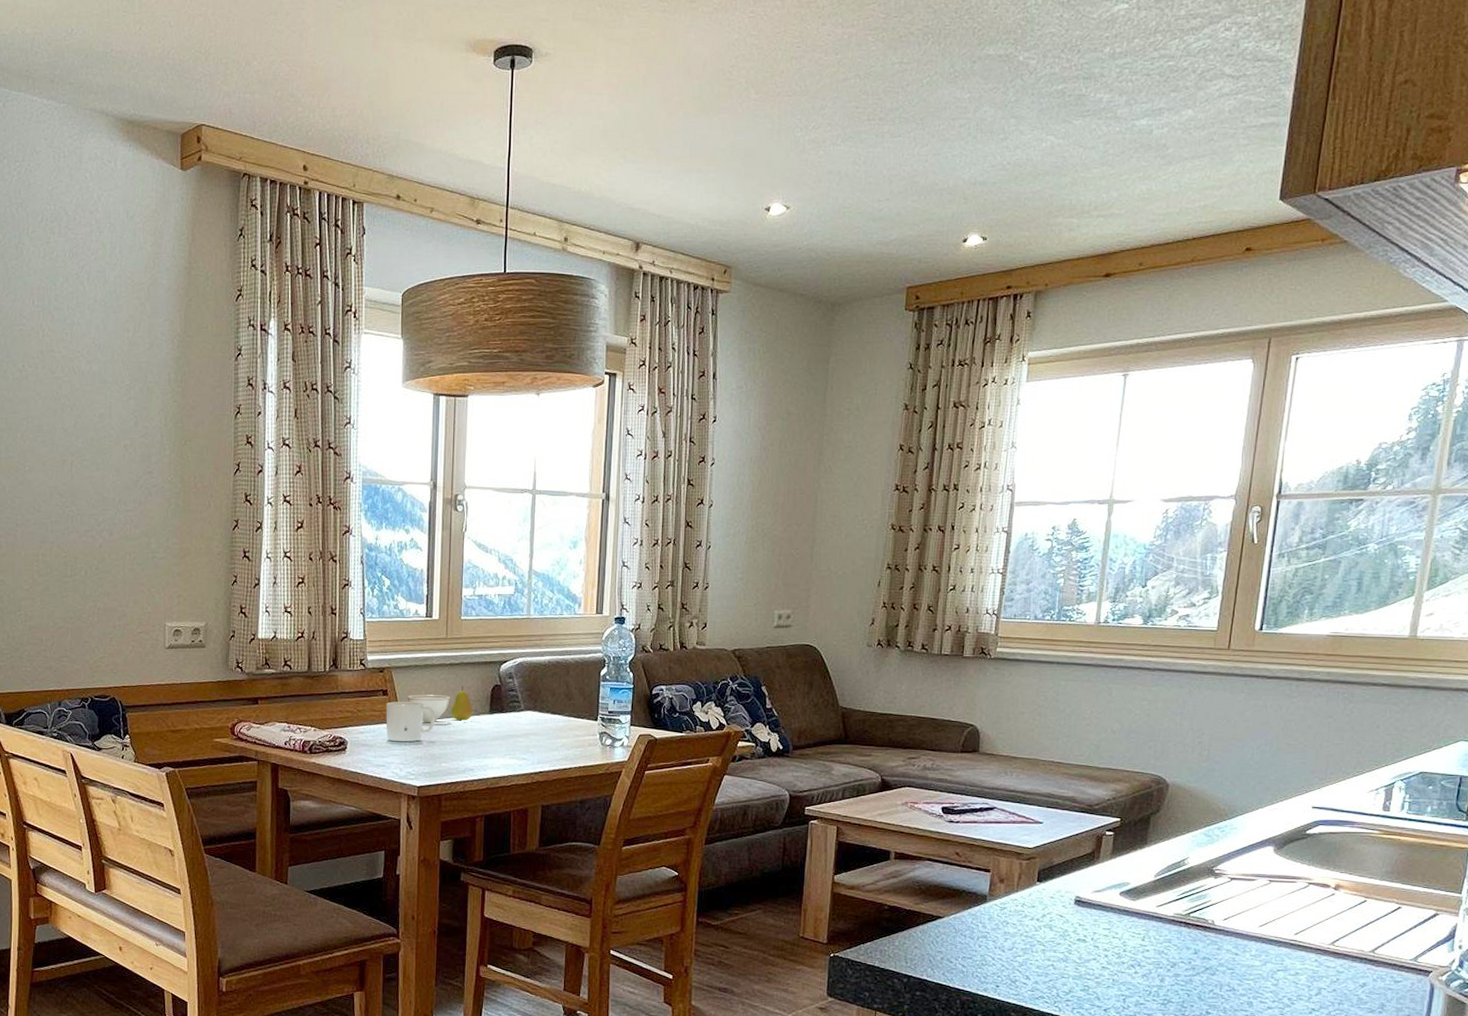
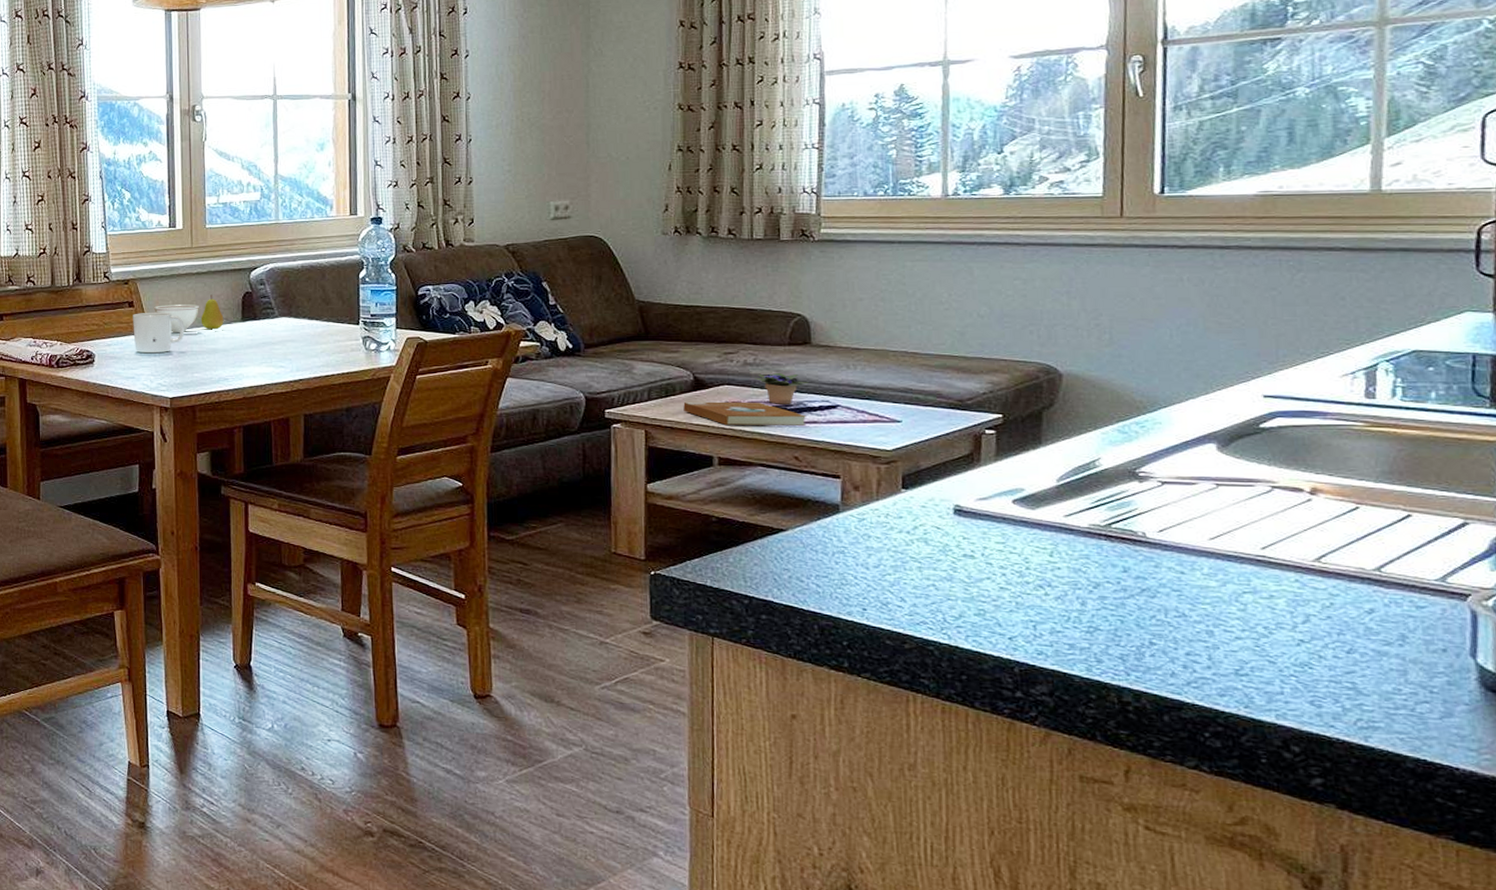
book: none [870,801,969,825] -> present [683,401,807,425]
potted flower: none [930,776,973,806] -> present [754,372,809,404]

